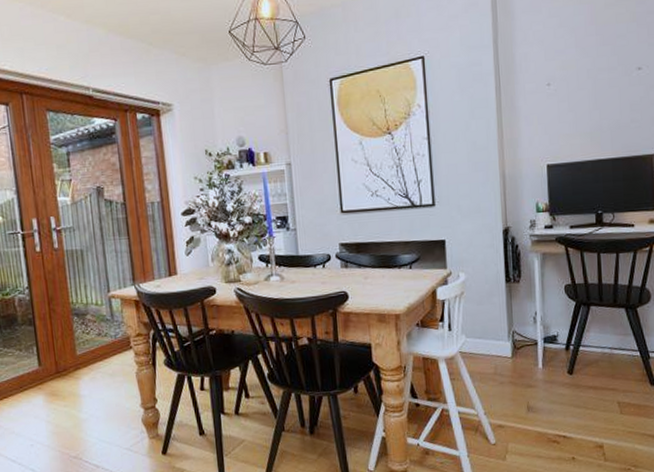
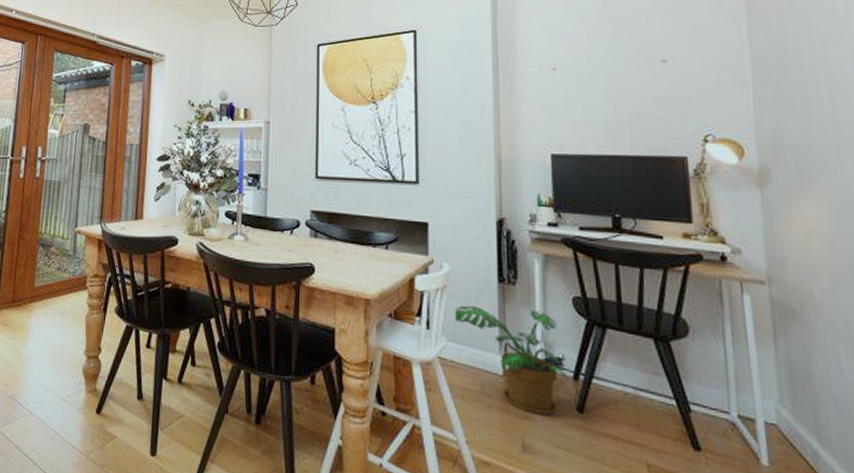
potted plant: none [471,301,561,383] -> present [454,305,568,416]

